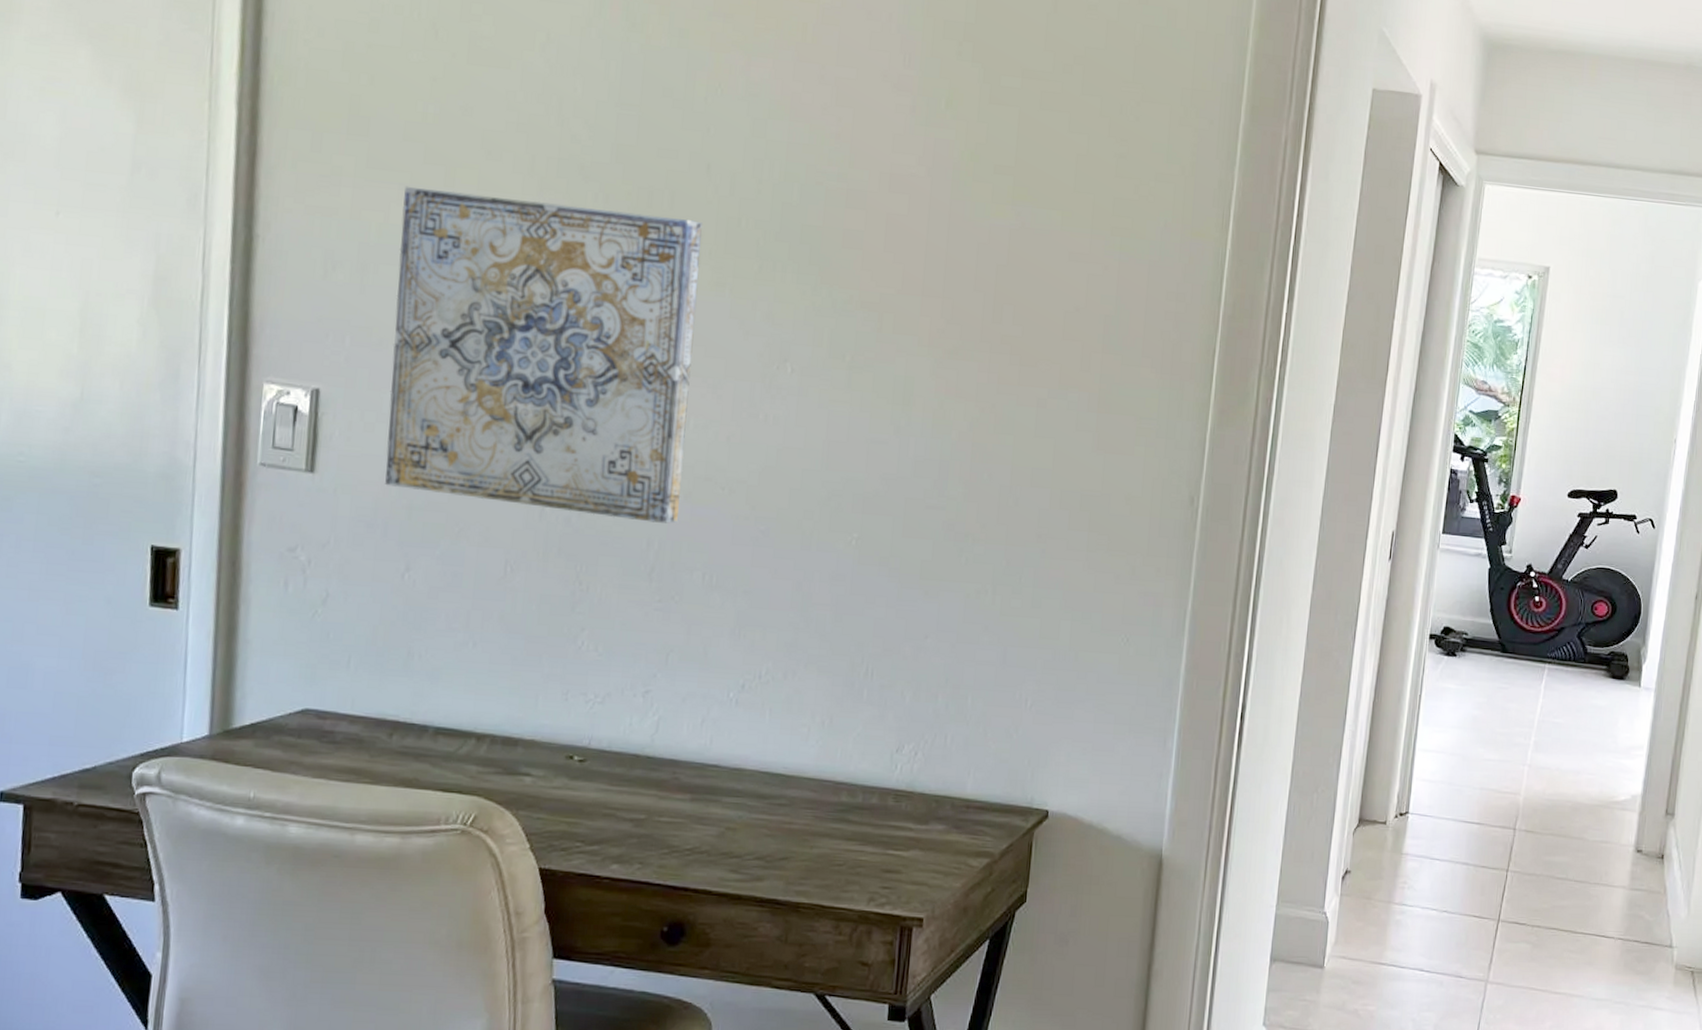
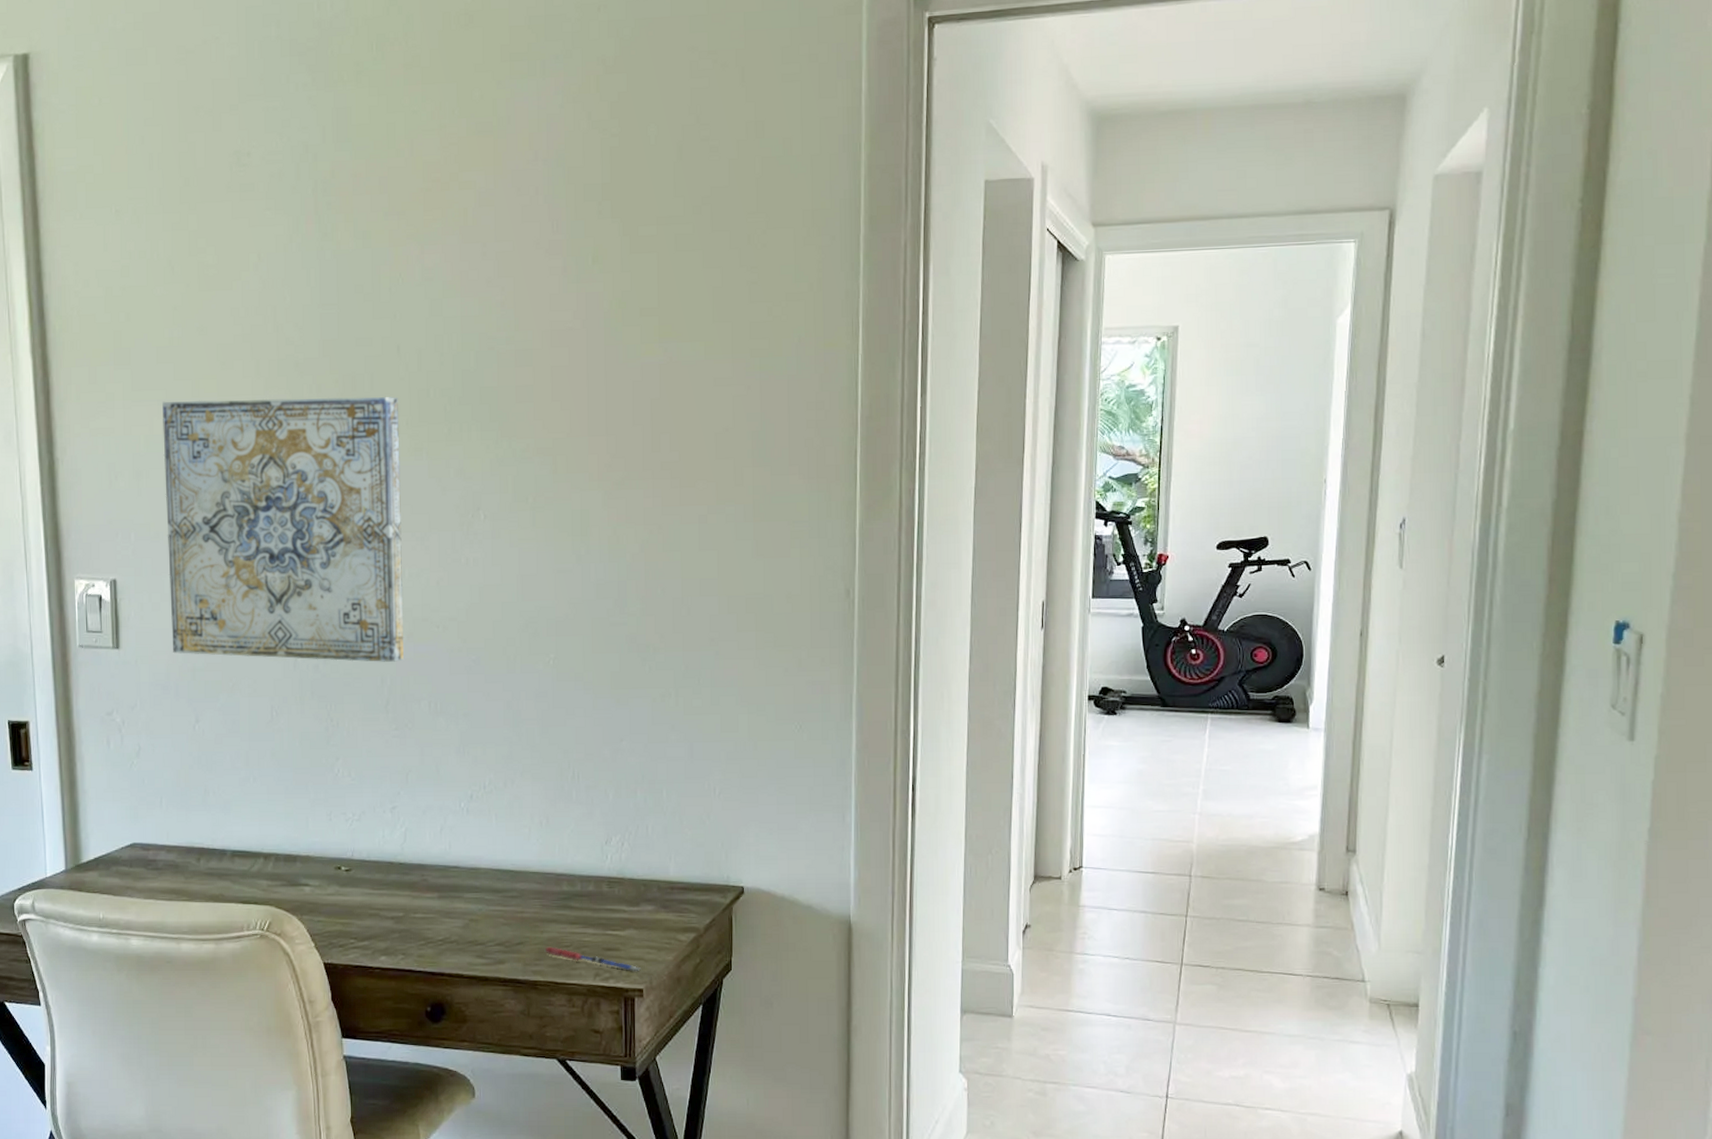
pen: none [812,864,924,899] -> present [544,946,642,972]

